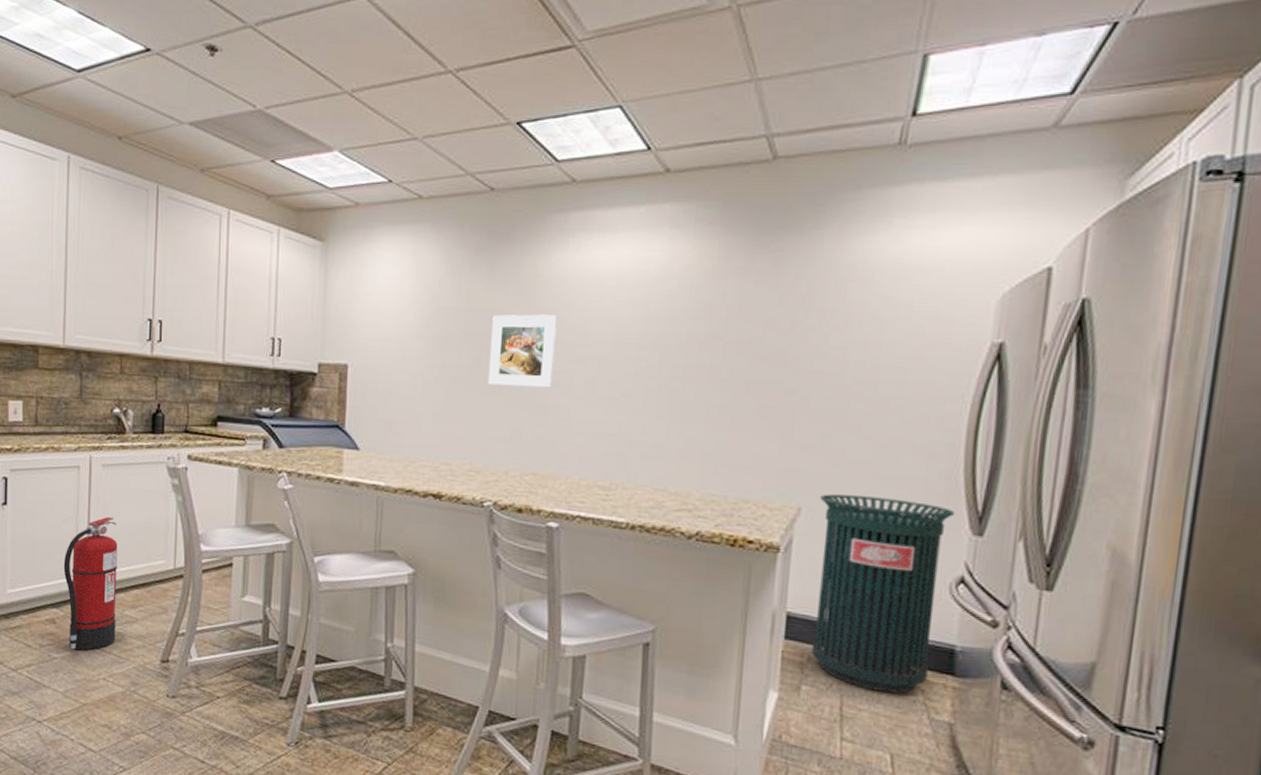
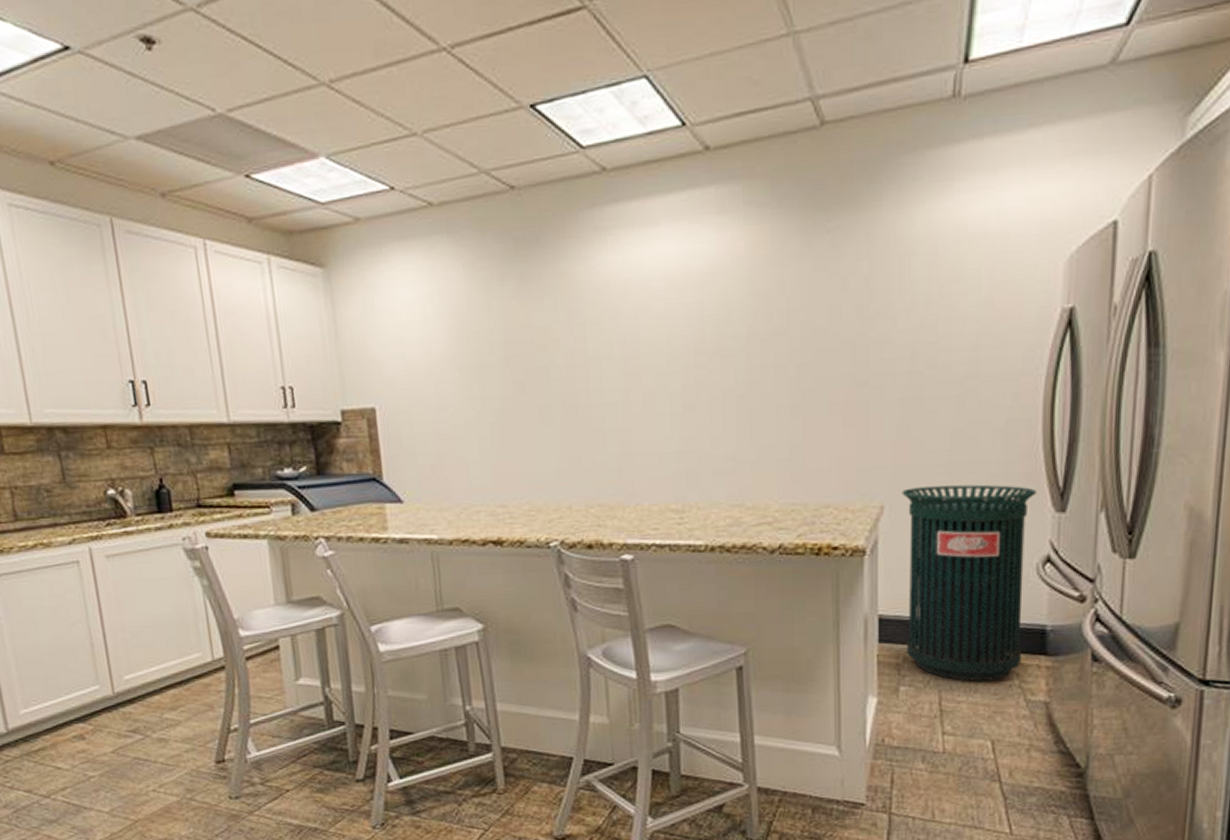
fire extinguisher: present [63,516,117,651] -> none [80,613,159,765]
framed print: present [487,314,557,388] -> none [532,326,609,413]

